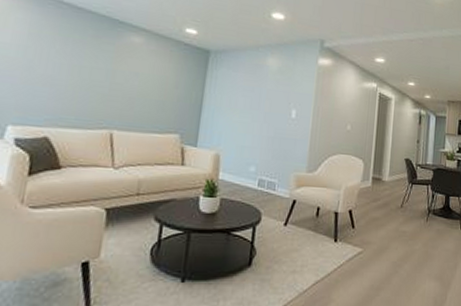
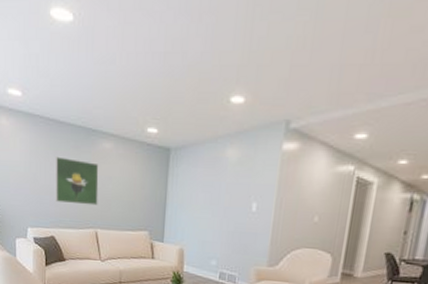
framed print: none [57,44,124,103] -> present [55,156,99,206]

